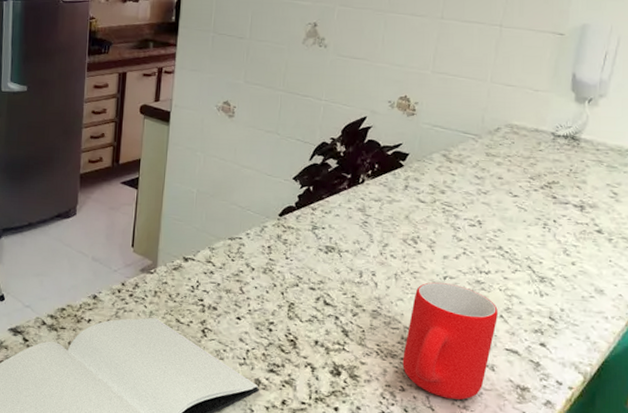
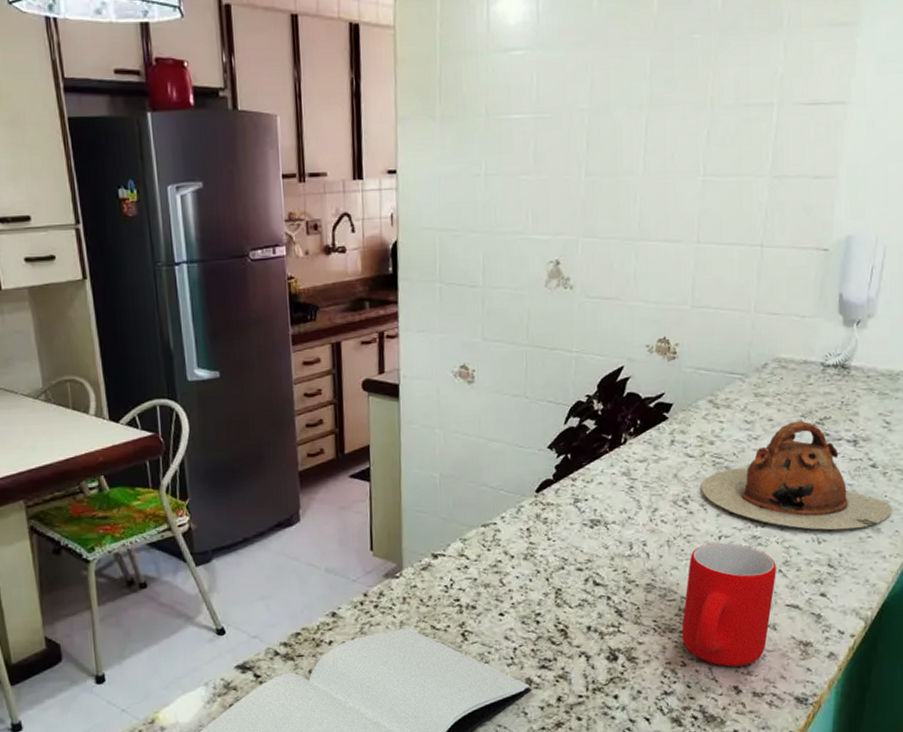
teapot: none [430,181,617,288] -> present [700,420,893,531]

